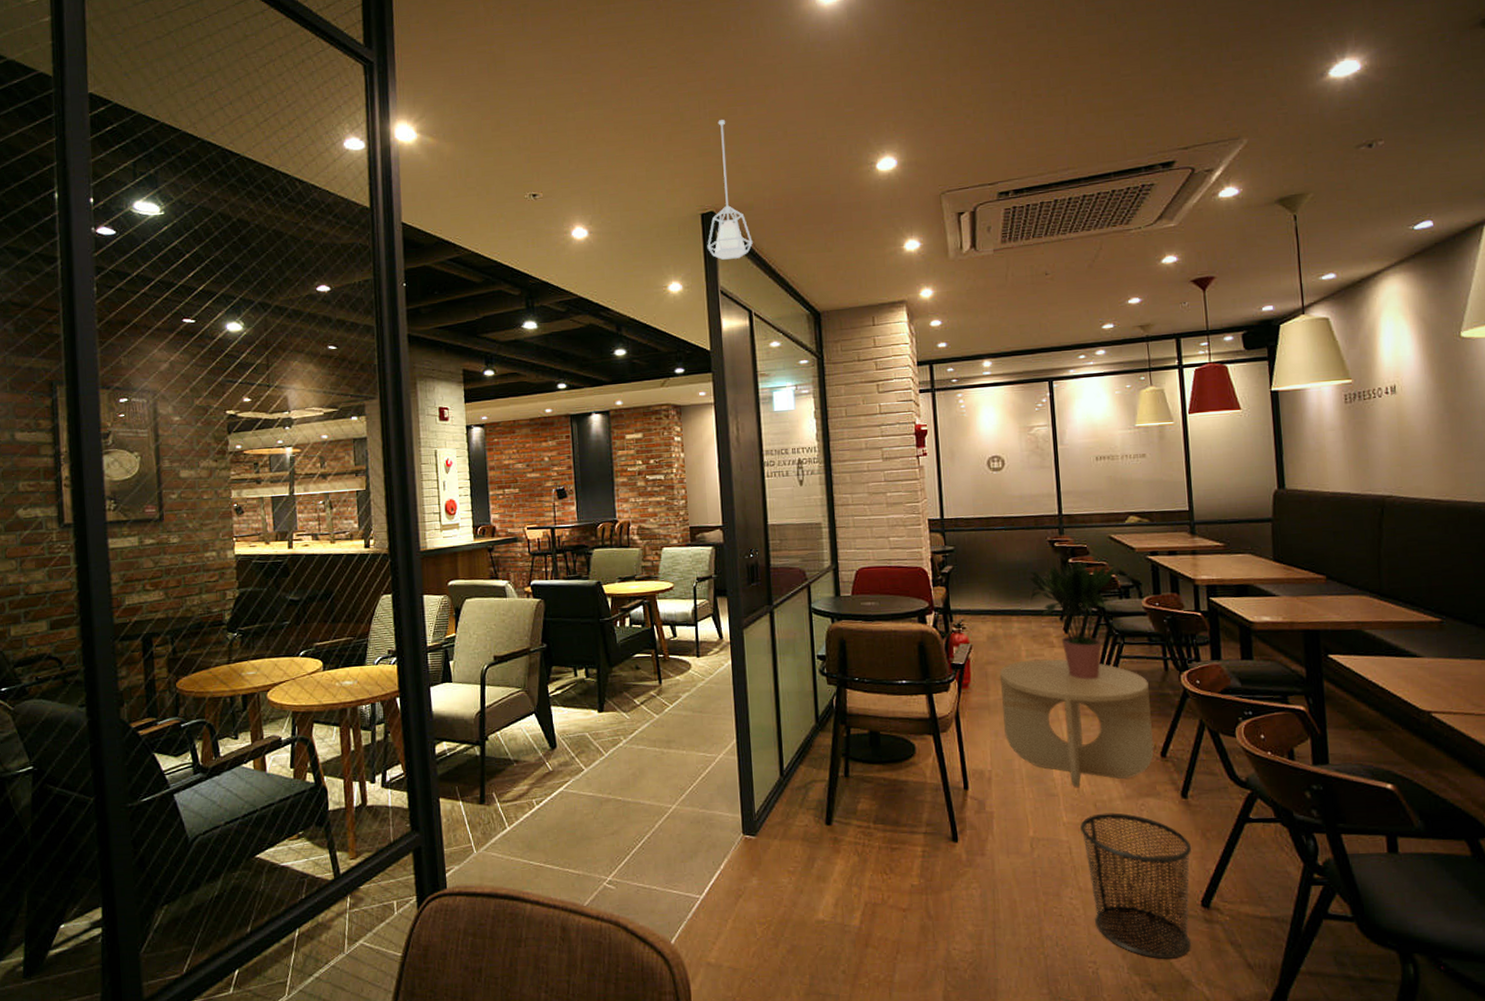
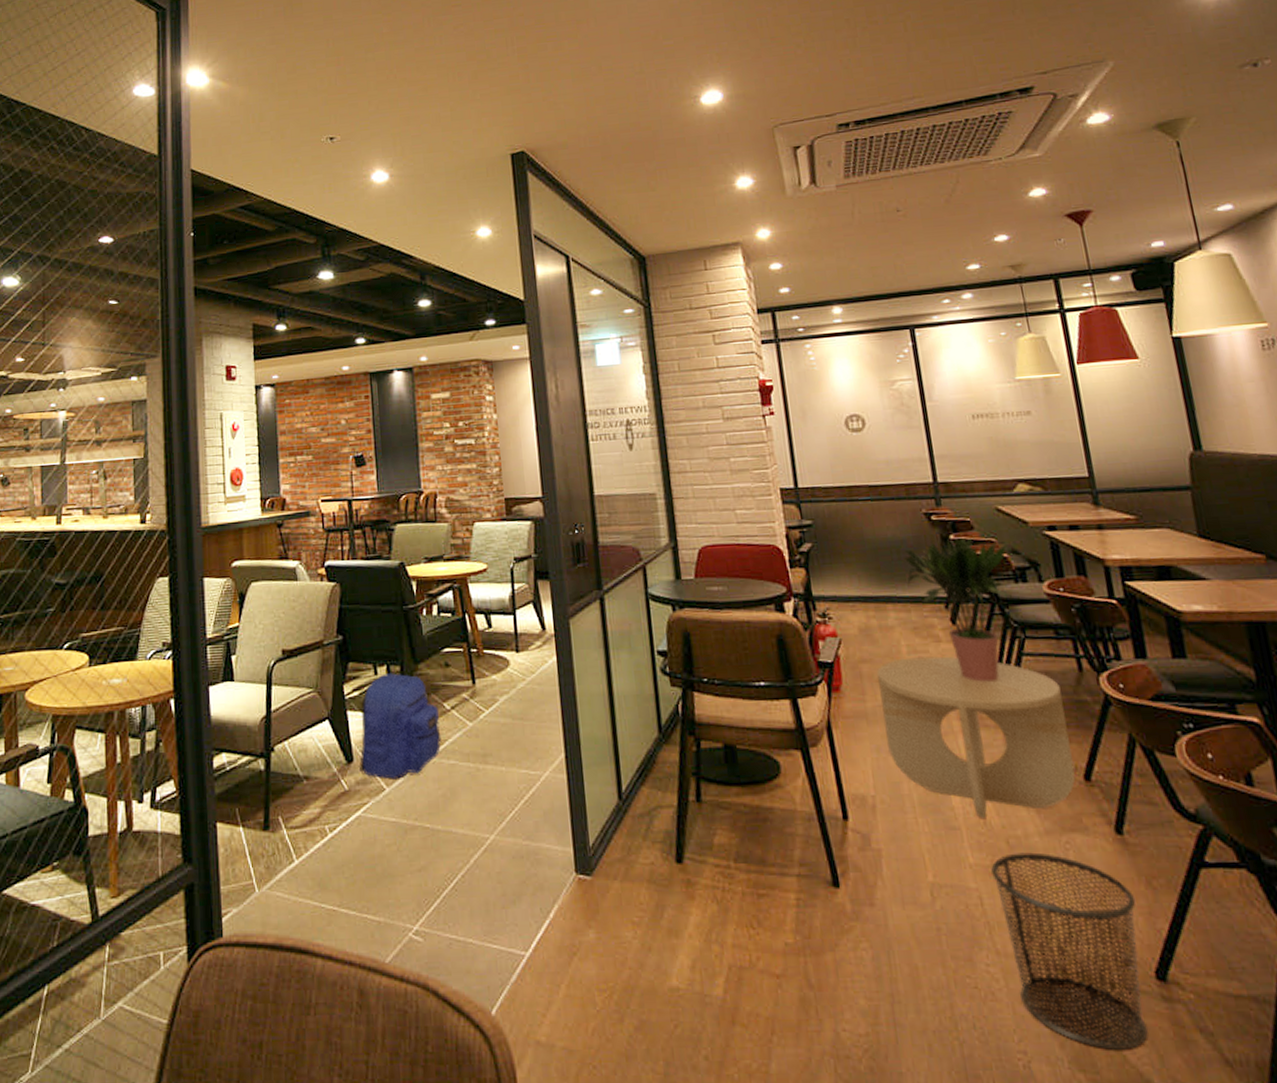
backpack: none [562,675,632,762] -> present [359,673,442,779]
pendant lamp: present [707,120,753,260] -> none [518,56,568,202]

